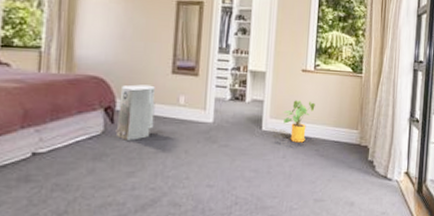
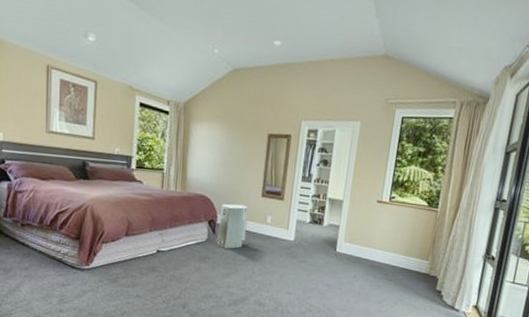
house plant: present [283,100,315,143] -> none [356,228,388,267]

